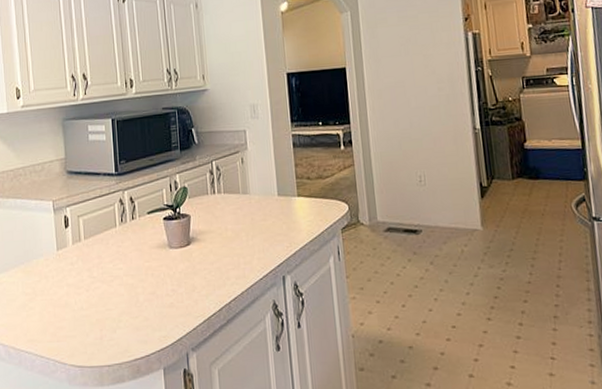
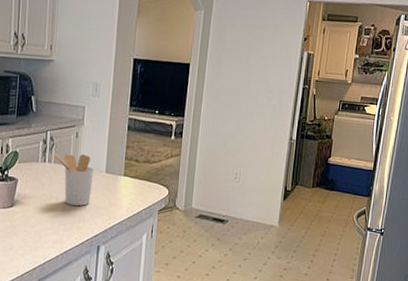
utensil holder: none [221,179,267,235] -> present [53,152,95,206]

